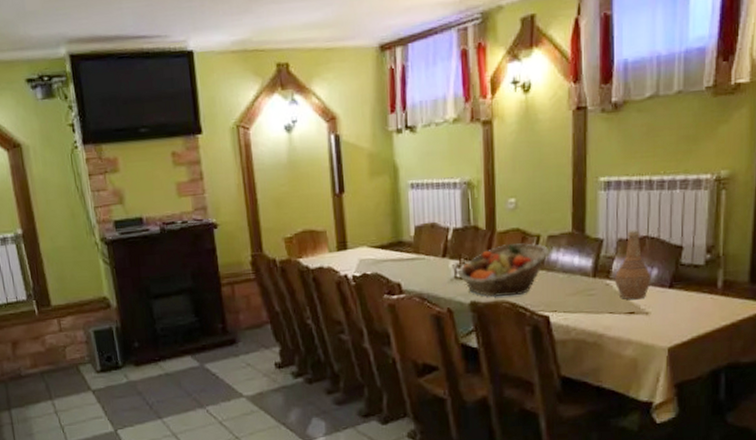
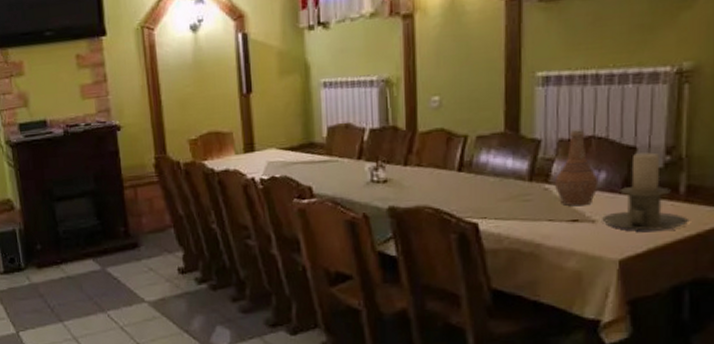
fruit basket: present [458,243,550,297] -> none [375,144,479,202]
candle holder: none [654,251,726,322] -> present [602,152,690,231]

